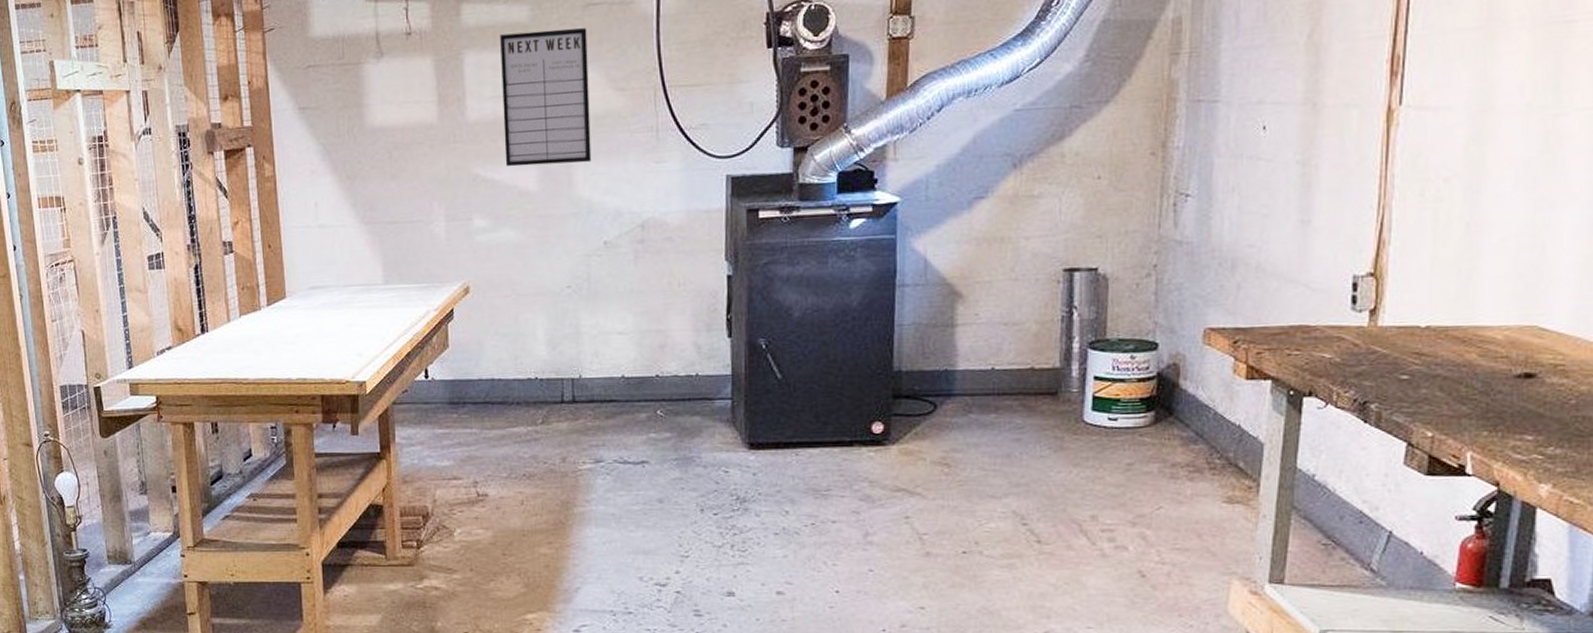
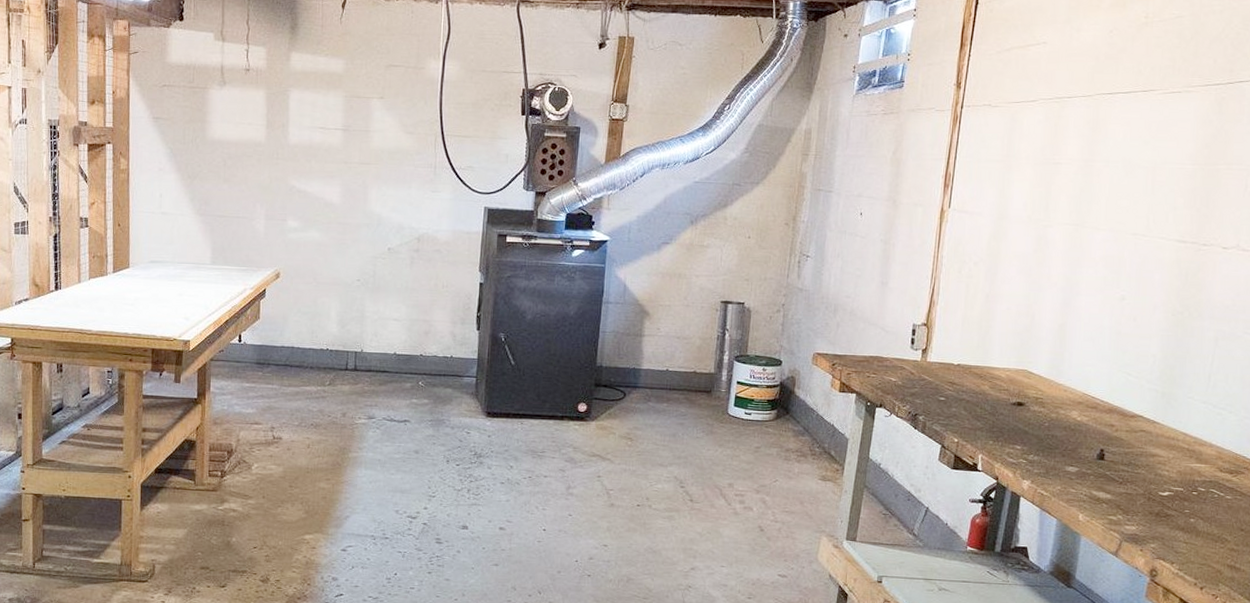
writing board: present [500,28,592,167] -> none [316,80,387,186]

